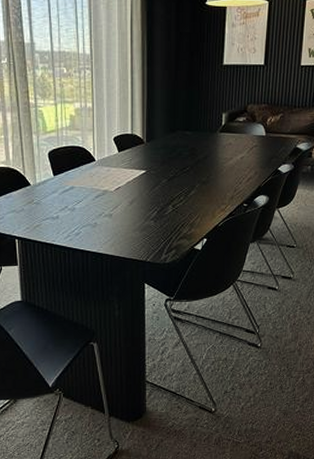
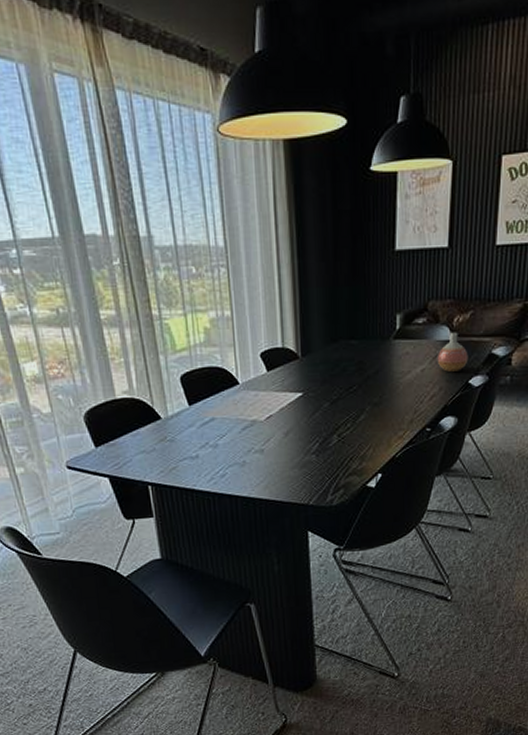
vase: none [253,129,278,161] -> present [437,332,468,373]

